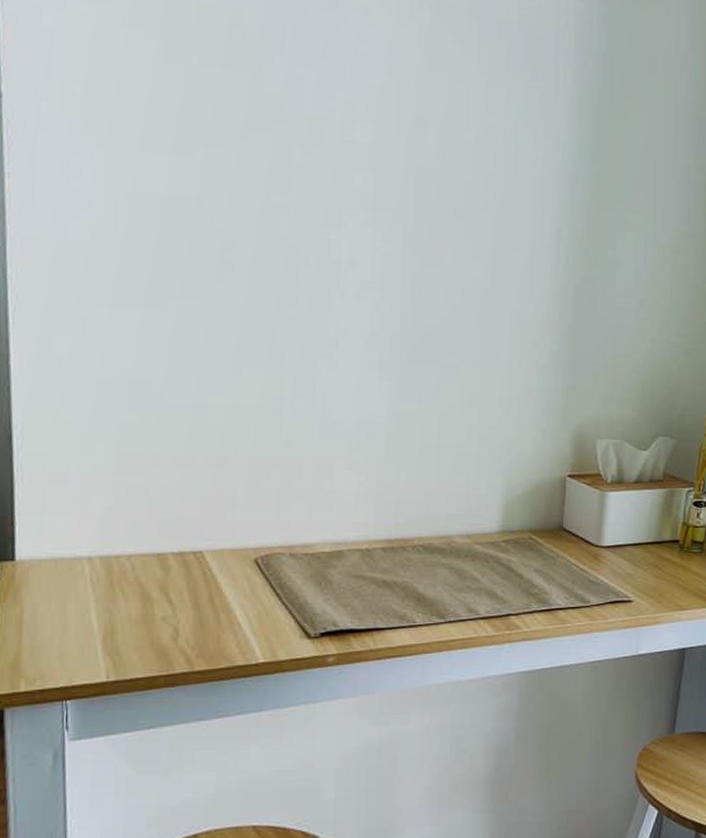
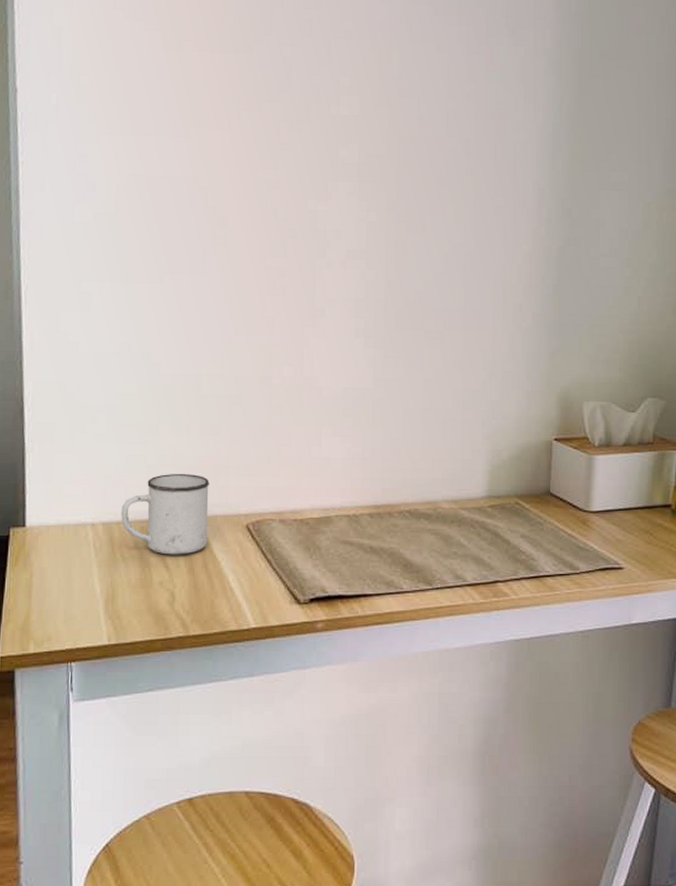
mug: none [120,507,216,590] -> present [121,474,209,555]

